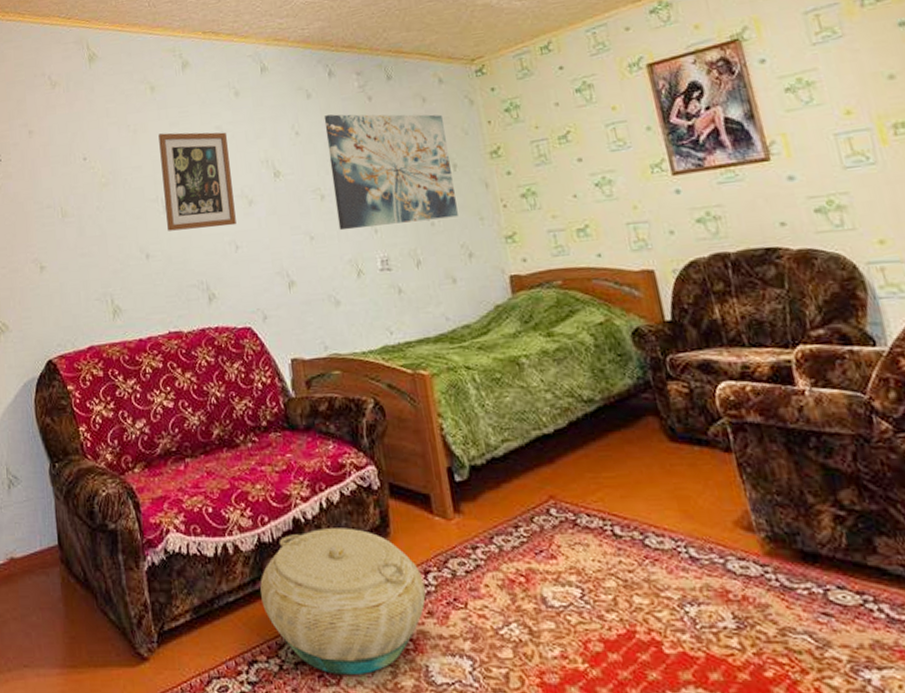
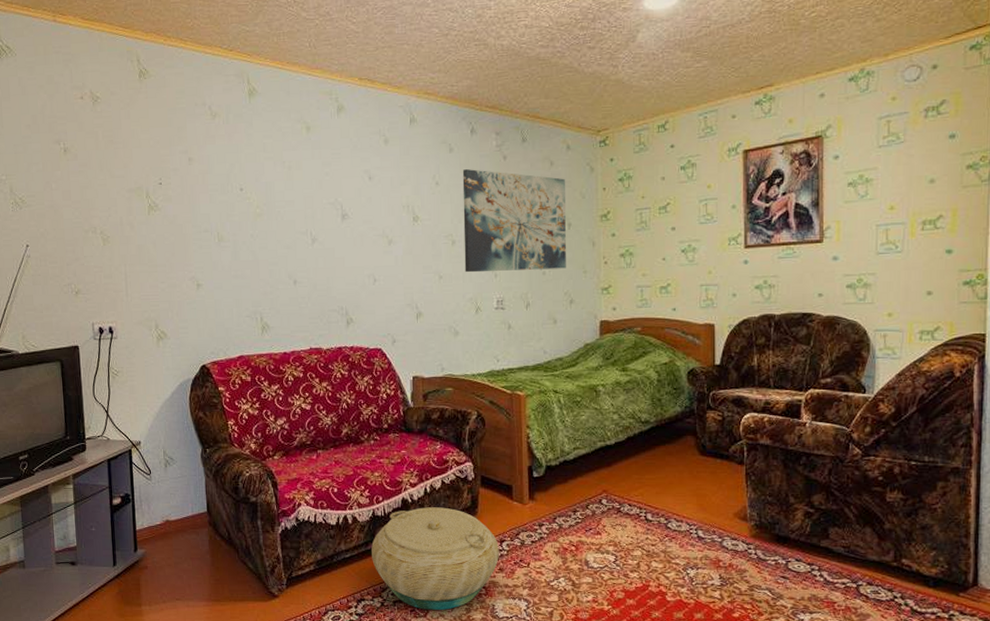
wall art: present [158,132,236,231] -> none [311,172,376,262]

